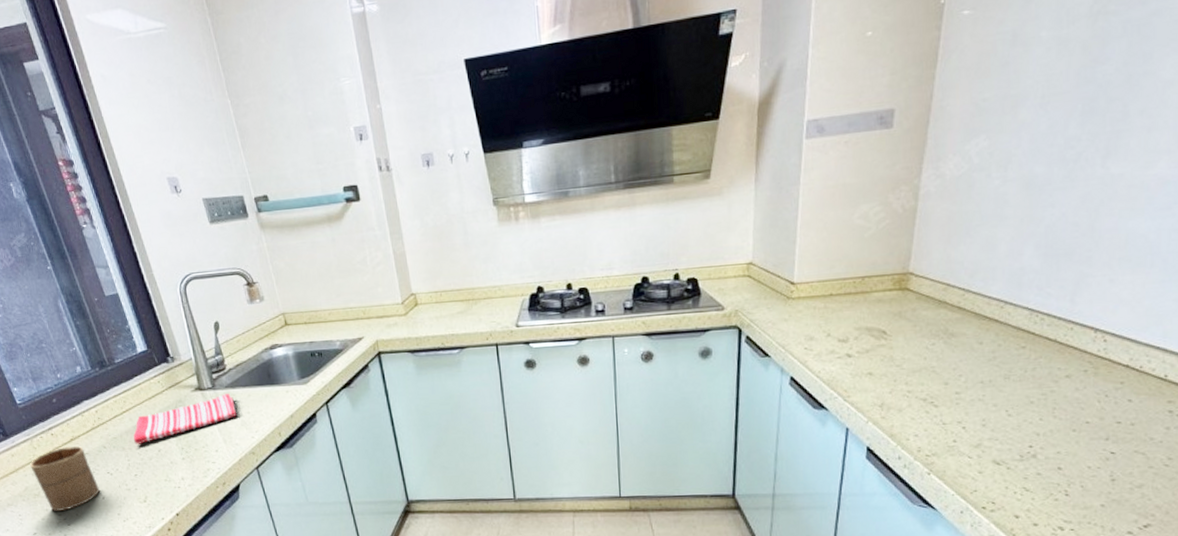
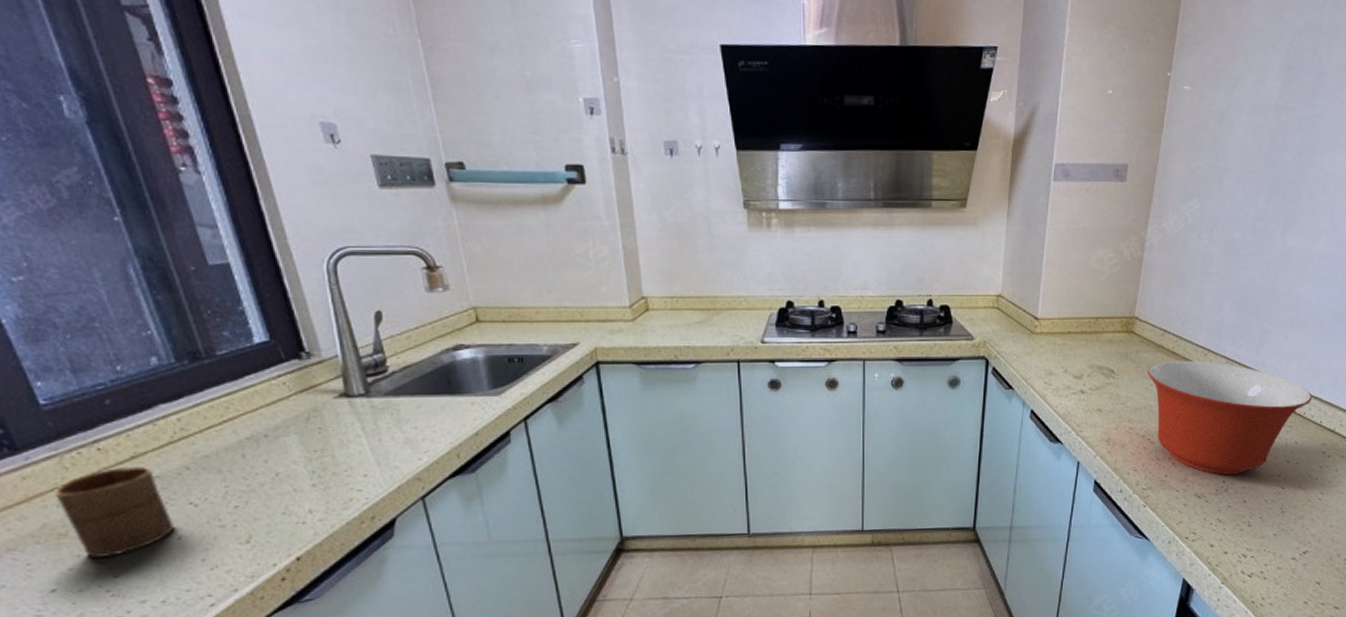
dish towel: present [133,394,236,444] -> none [237,403,398,465]
mixing bowl: none [927,314,1151,439] -> present [1148,360,1312,475]

